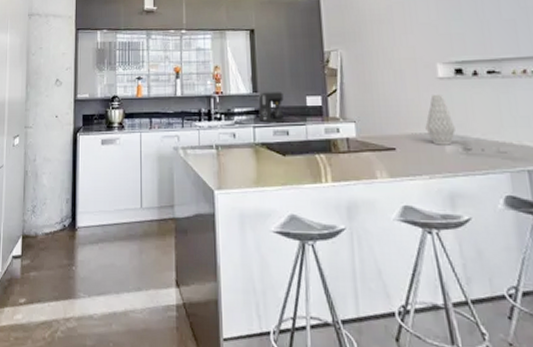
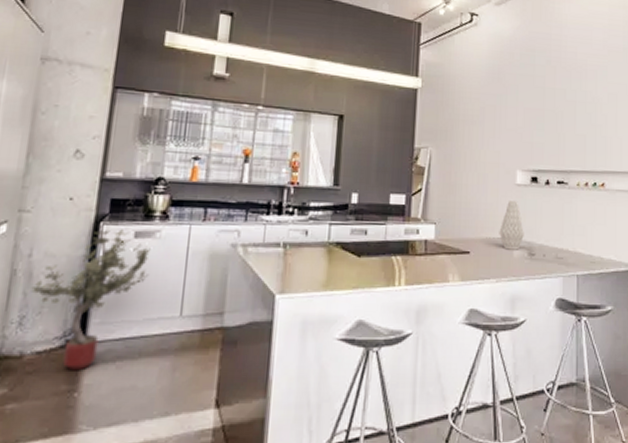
potted tree: none [38,138,115,250] -> present [31,229,151,371]
coffee maker: present [258,92,287,123] -> none [337,186,368,221]

